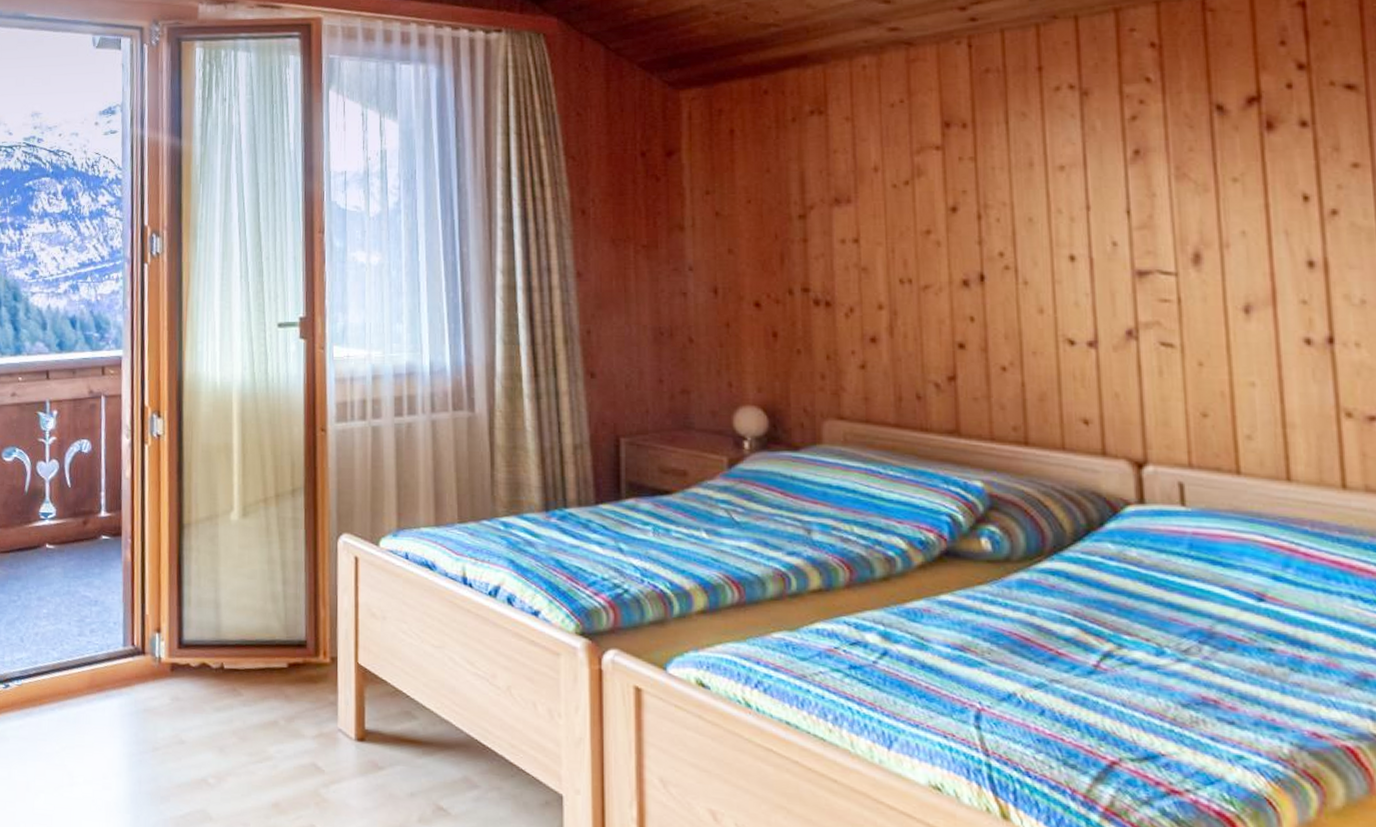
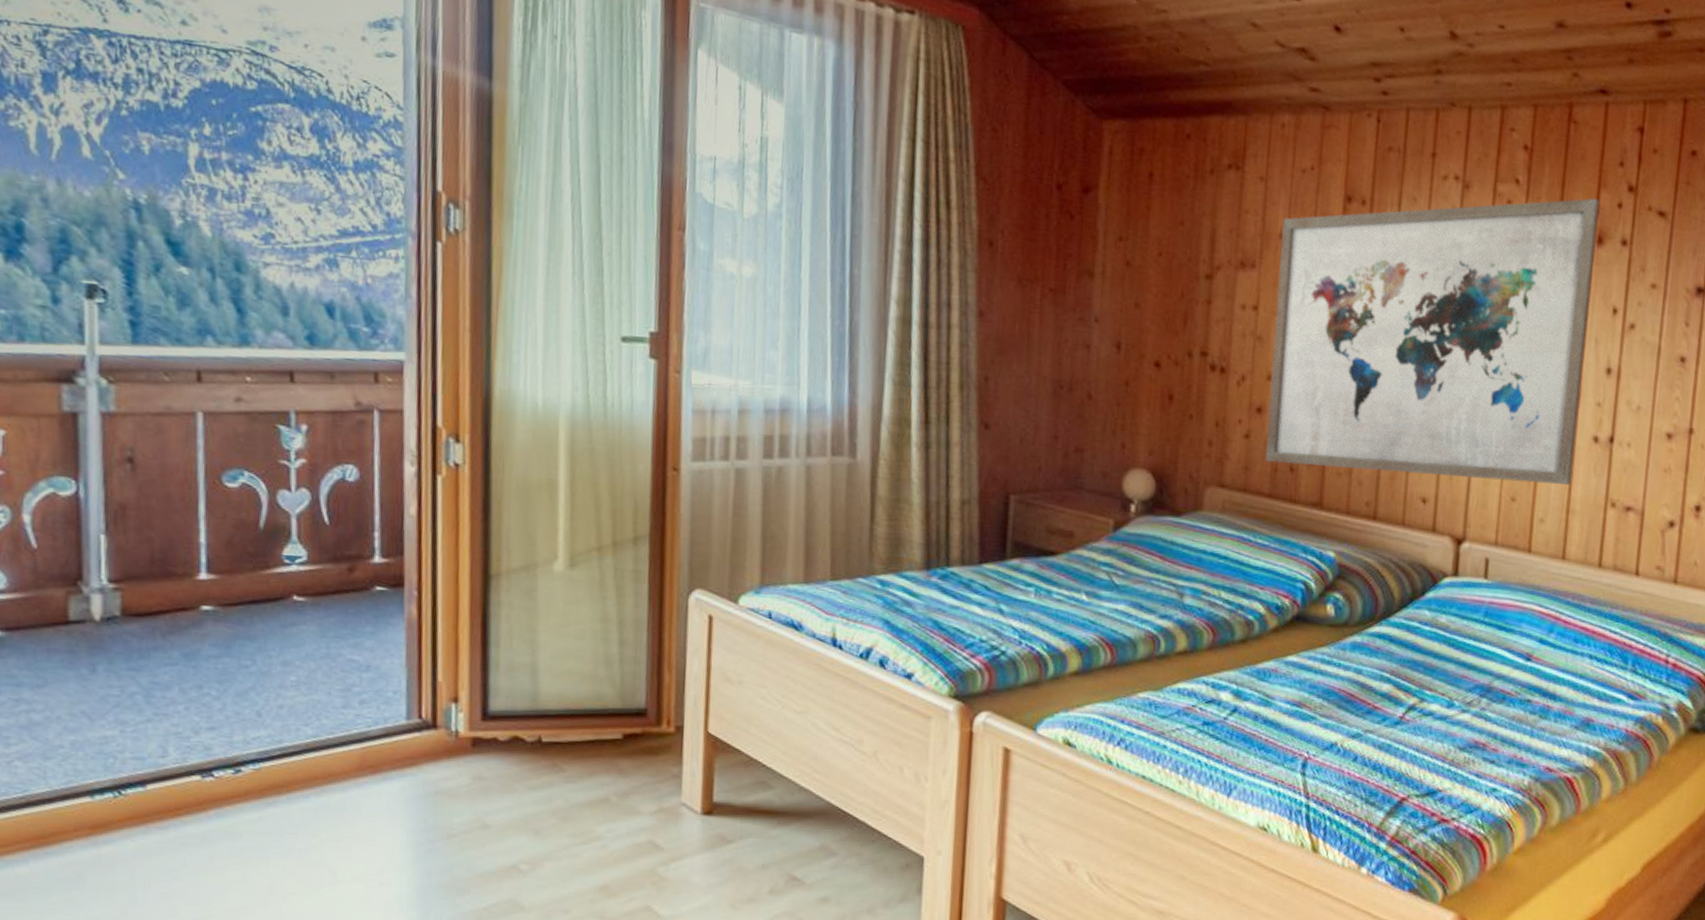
wall art: none [875,82,1283,396] -> present [1265,198,1600,485]

